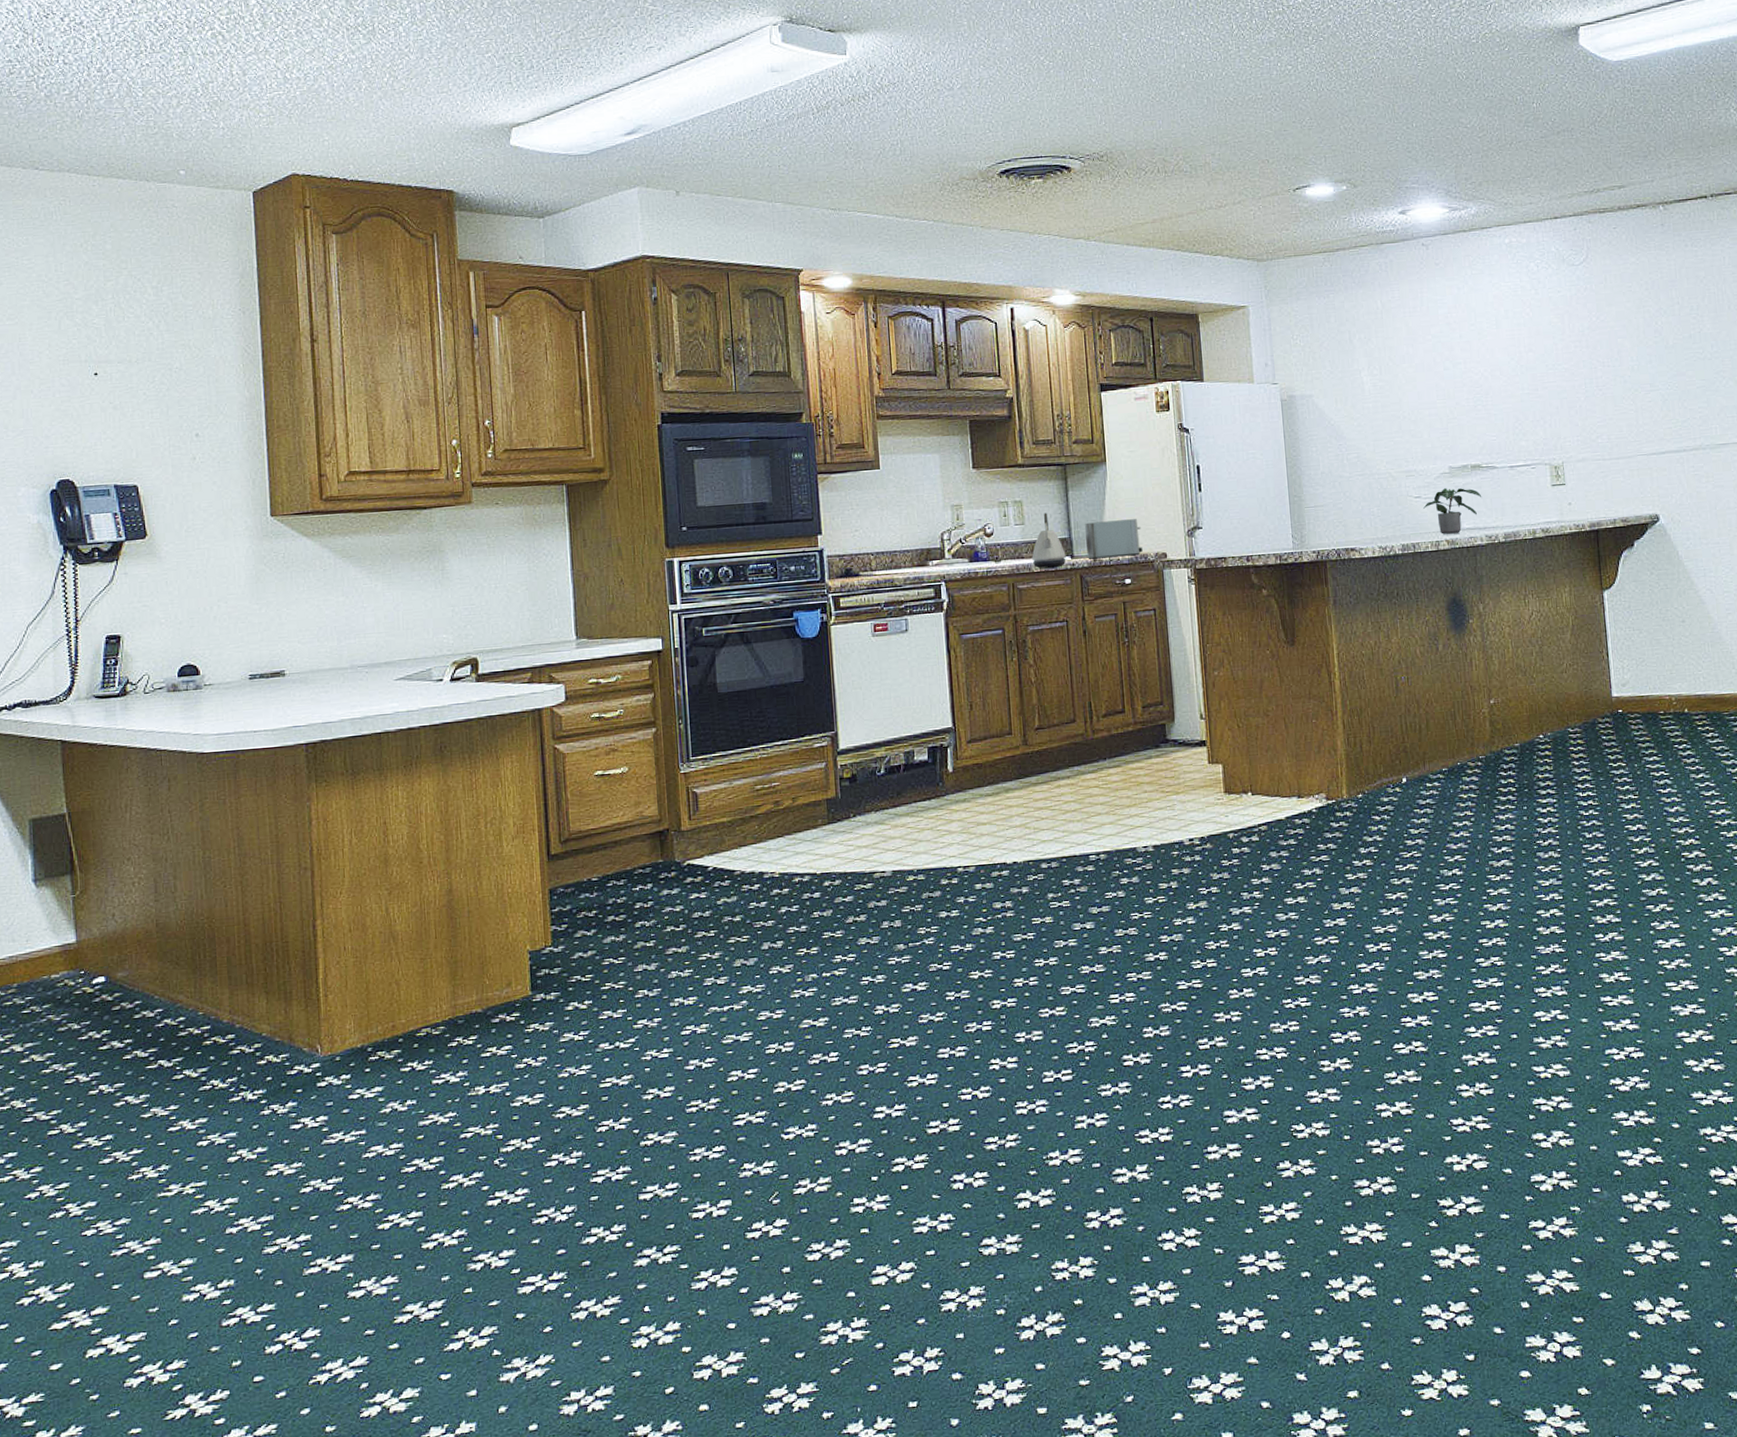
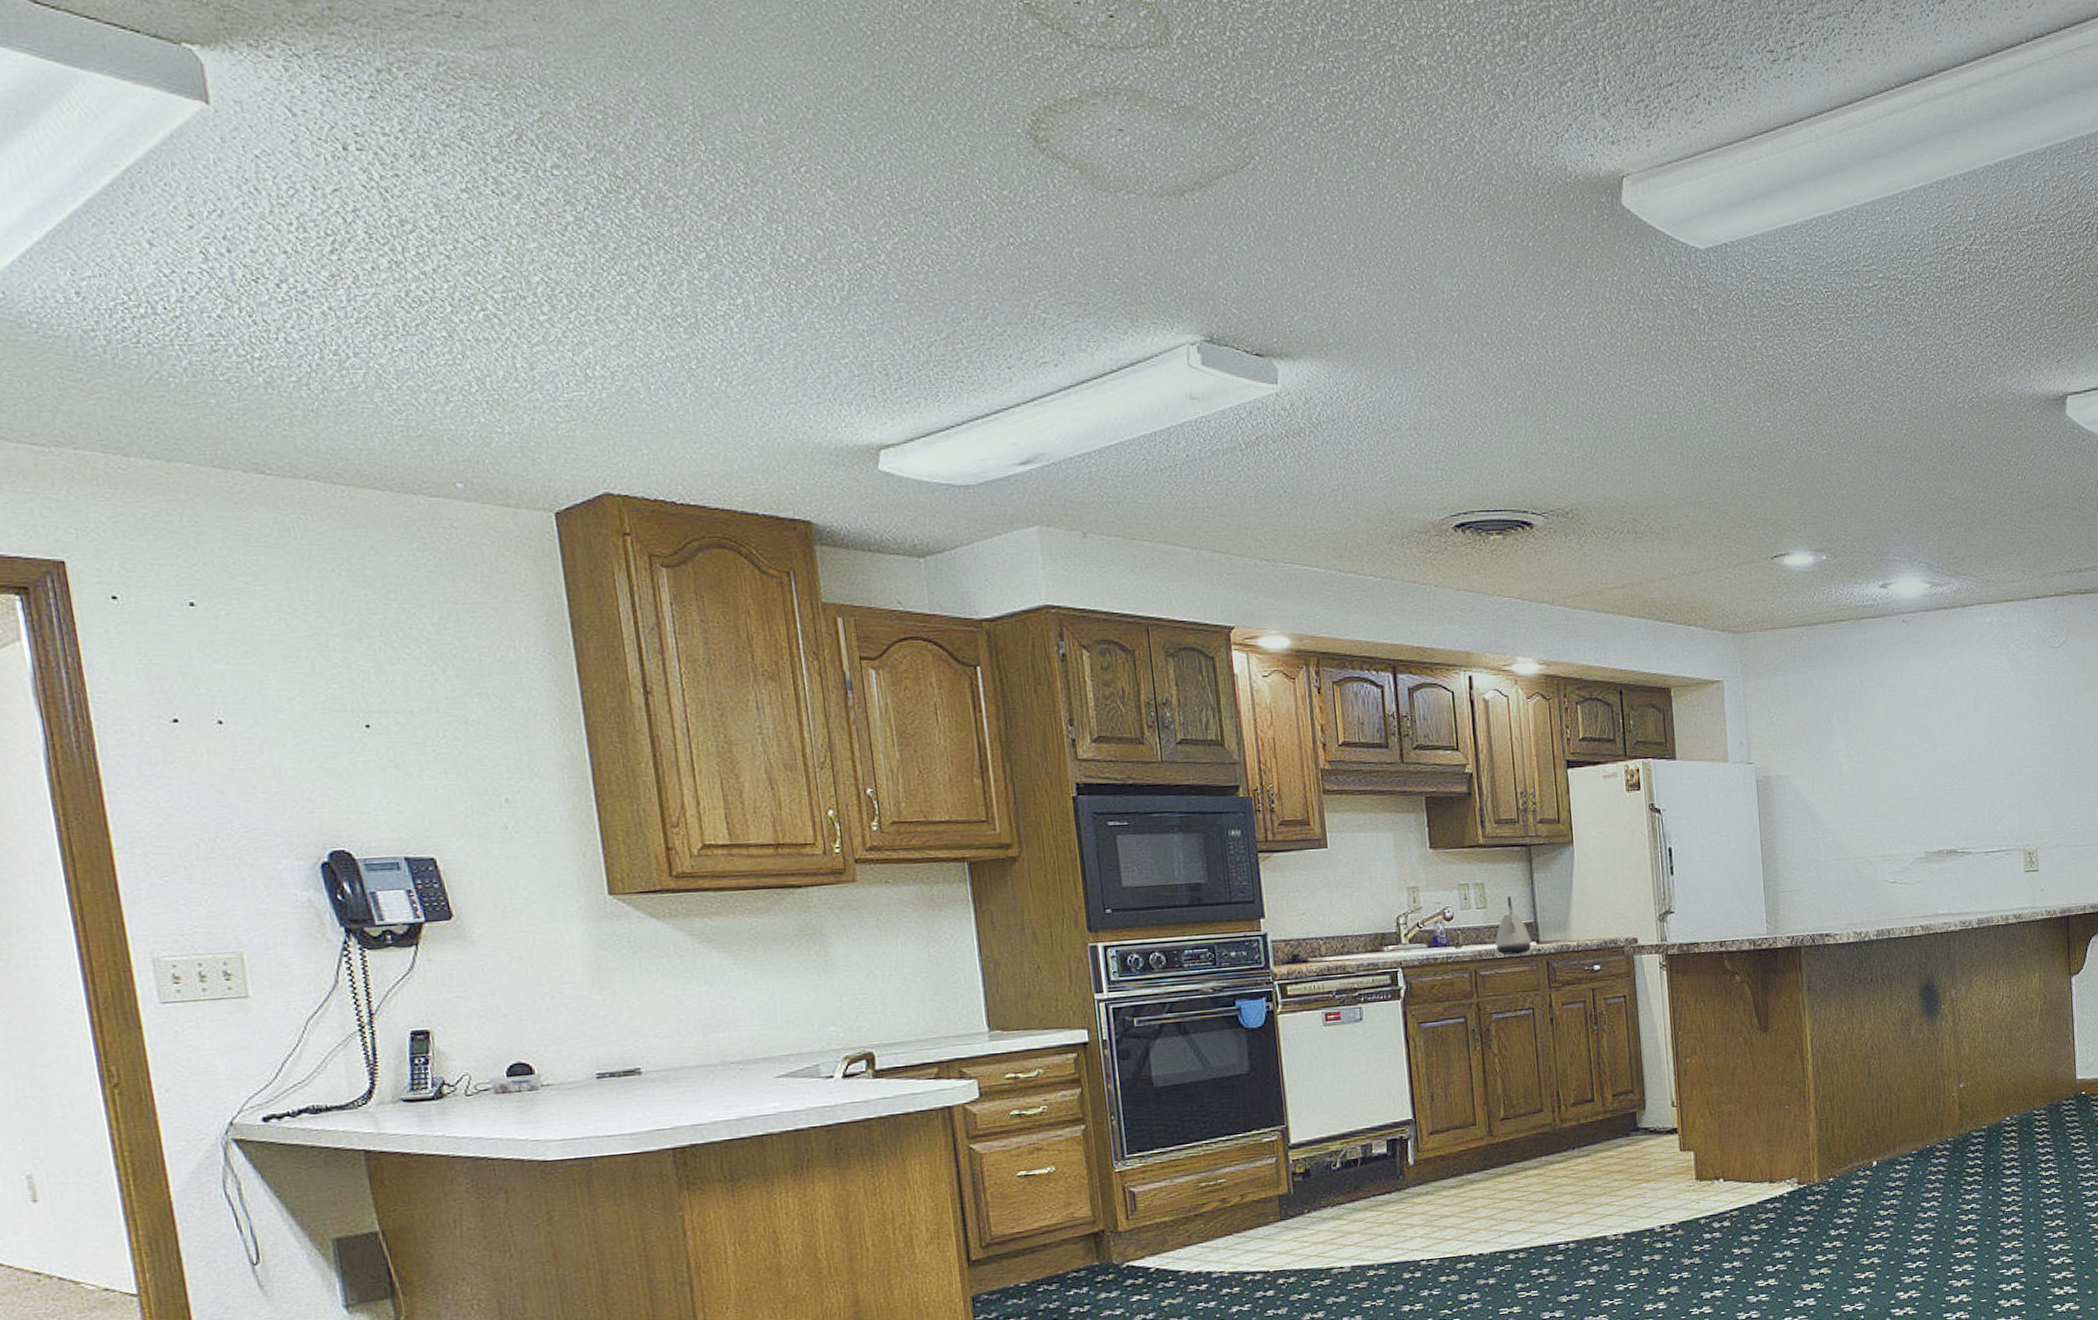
toaster: present [1084,519,1143,561] -> none [1550,903,1612,946]
potted plant: present [1423,488,1482,535] -> none [1899,873,1957,921]

